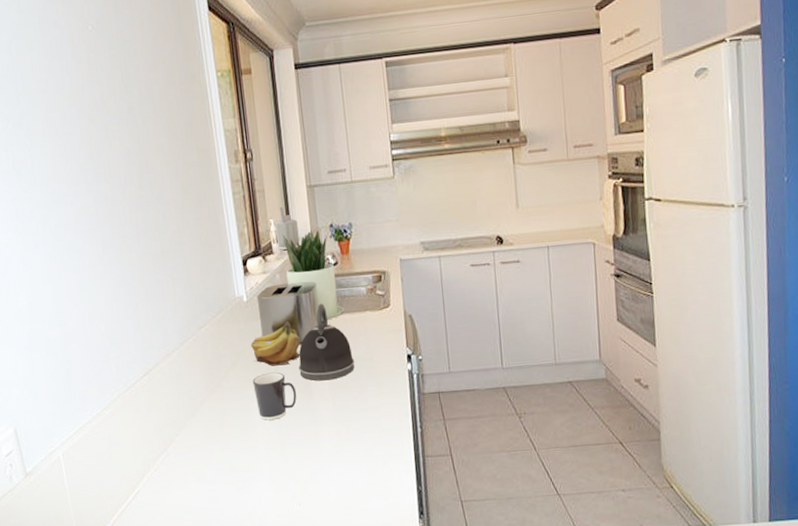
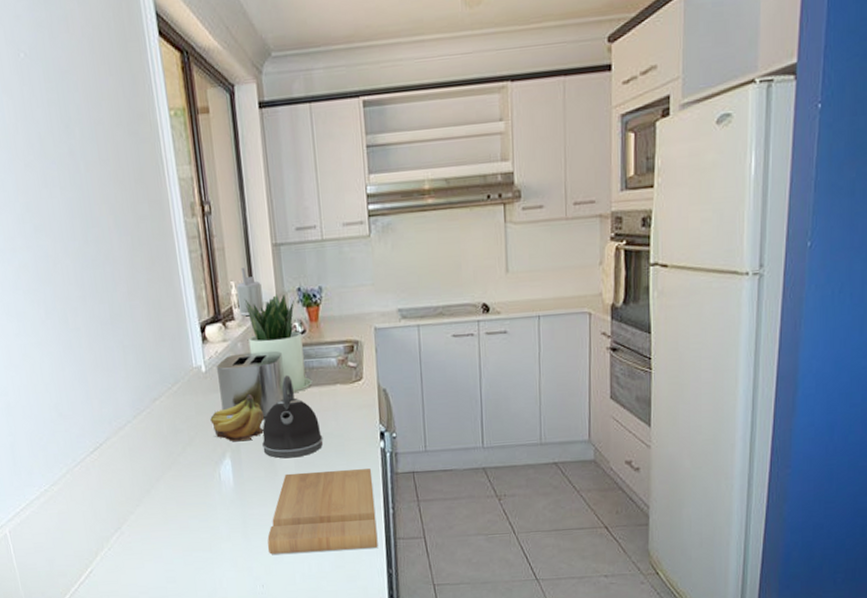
mug: present [252,372,297,420] -> none [212,448,261,499]
cutting board: none [304,390,408,473] -> present [267,469,378,555]

